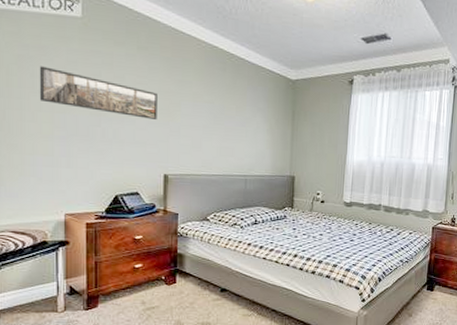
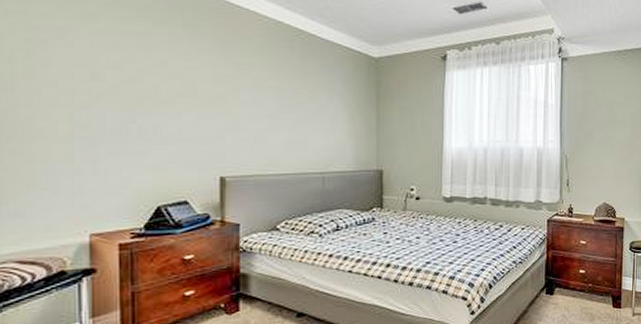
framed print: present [39,66,158,119] -> none [53,51,209,111]

